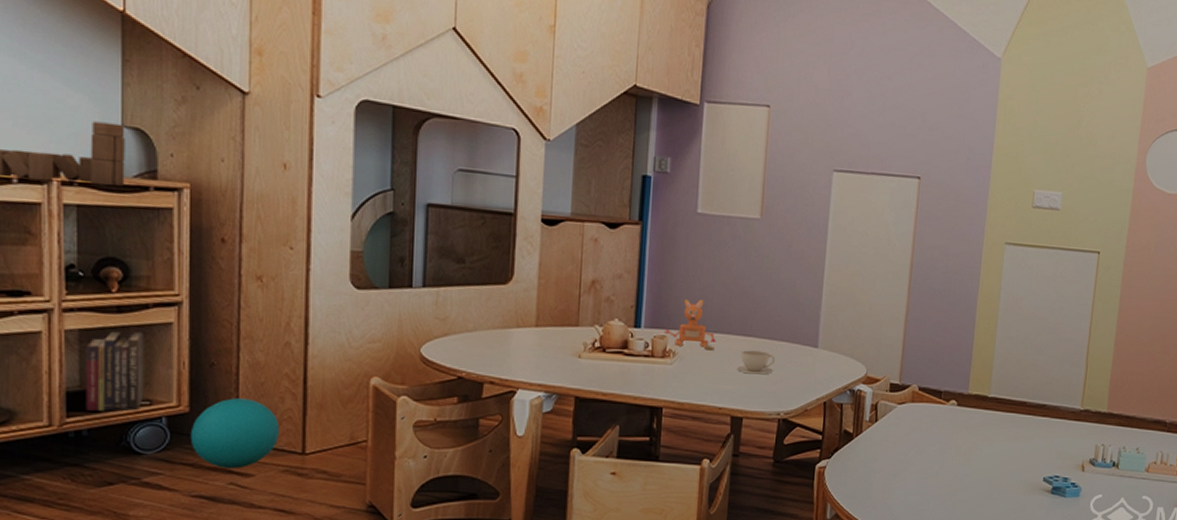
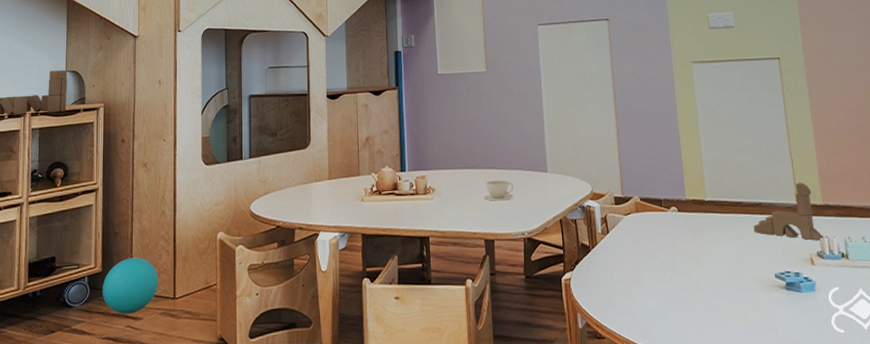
books: present [85,332,144,411] -> none [39,214,75,276]
toy animal: present [663,299,717,351] -> none [423,143,465,185]
wooden toy: none [1032,388,1101,448] -> present [753,182,825,241]

